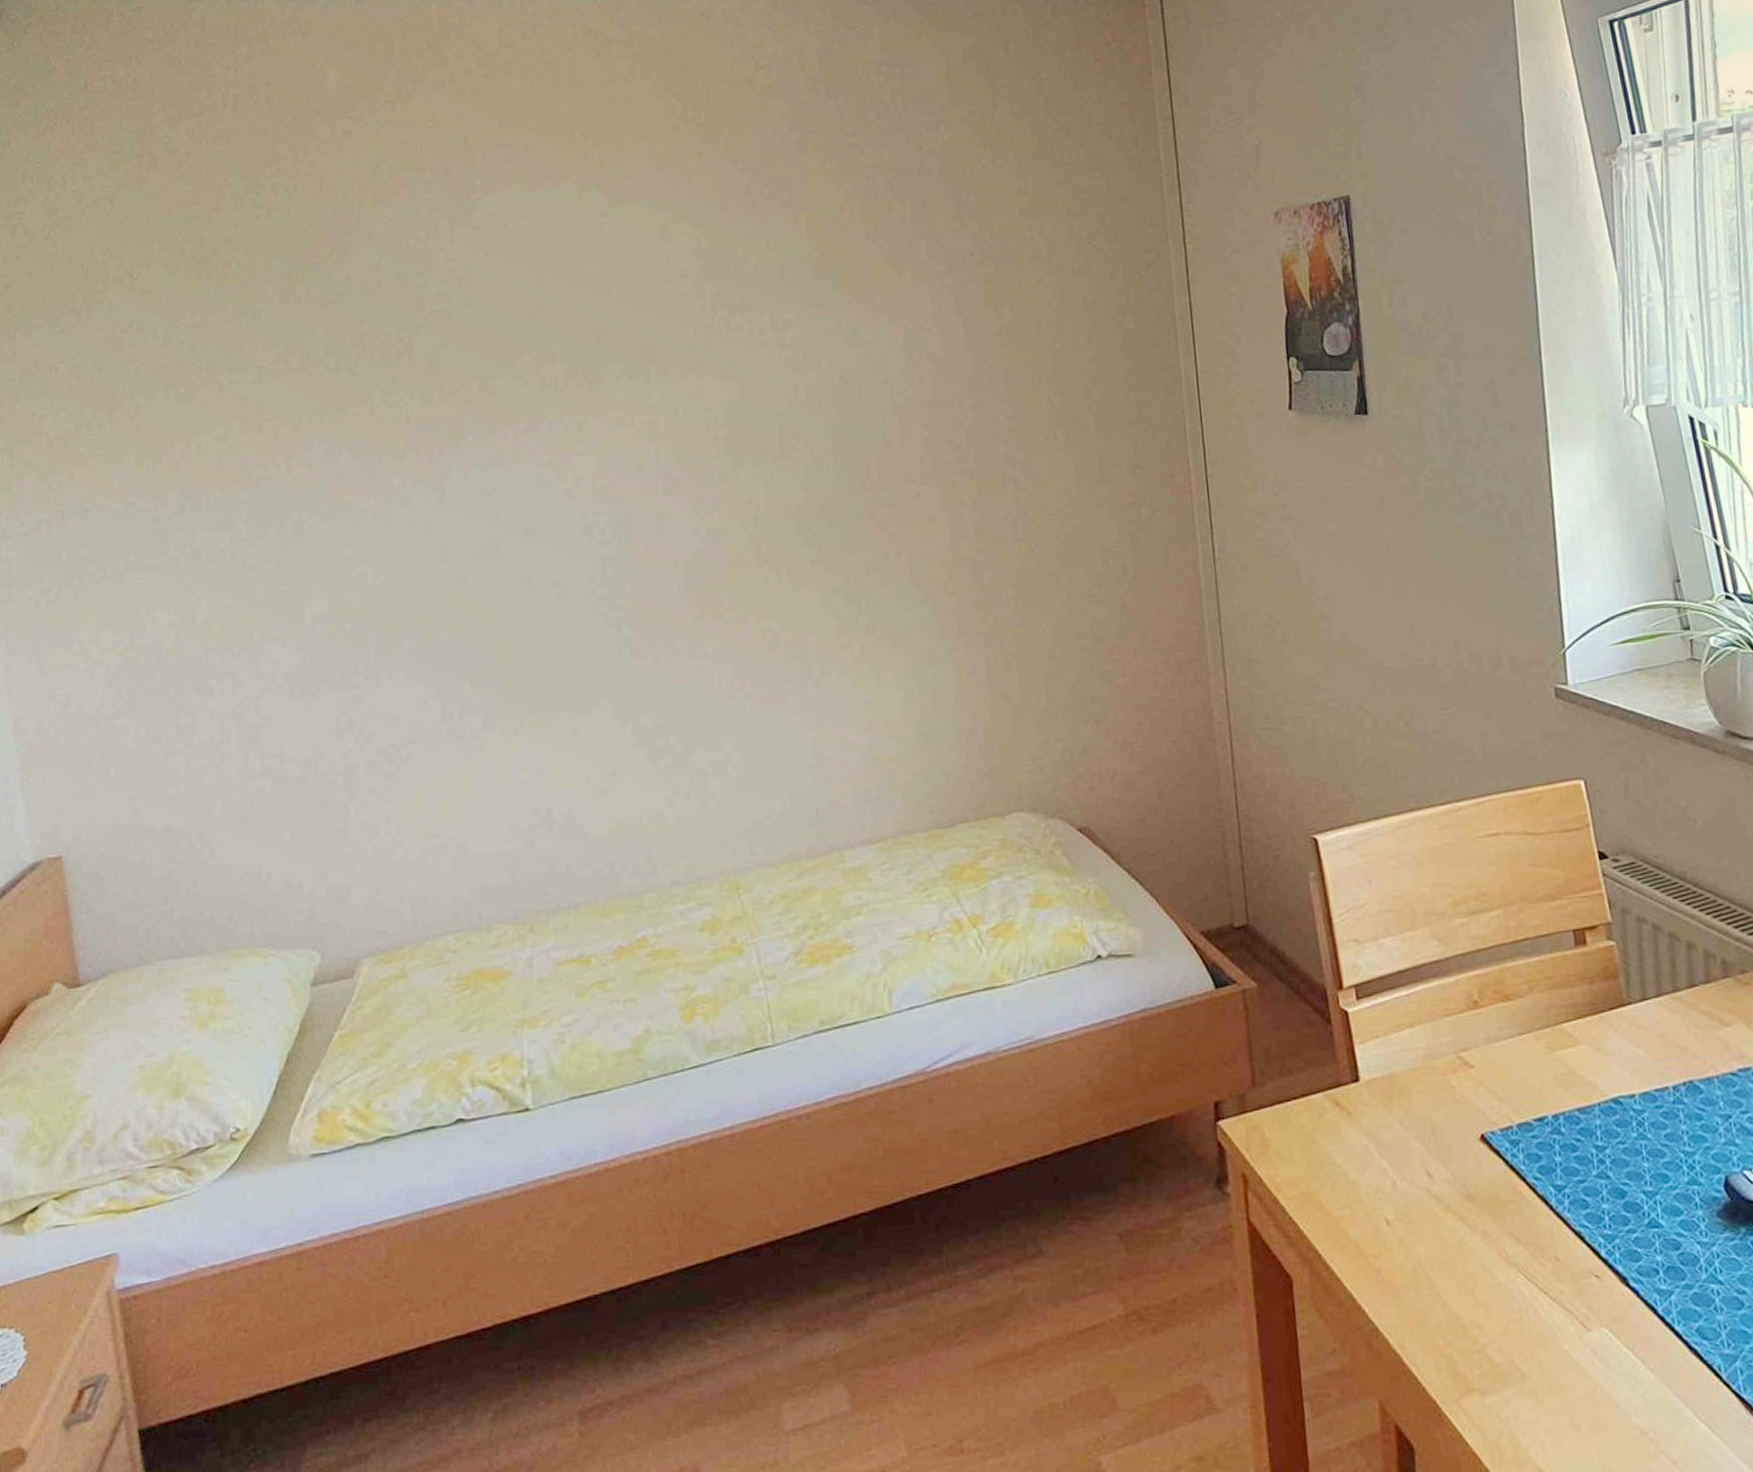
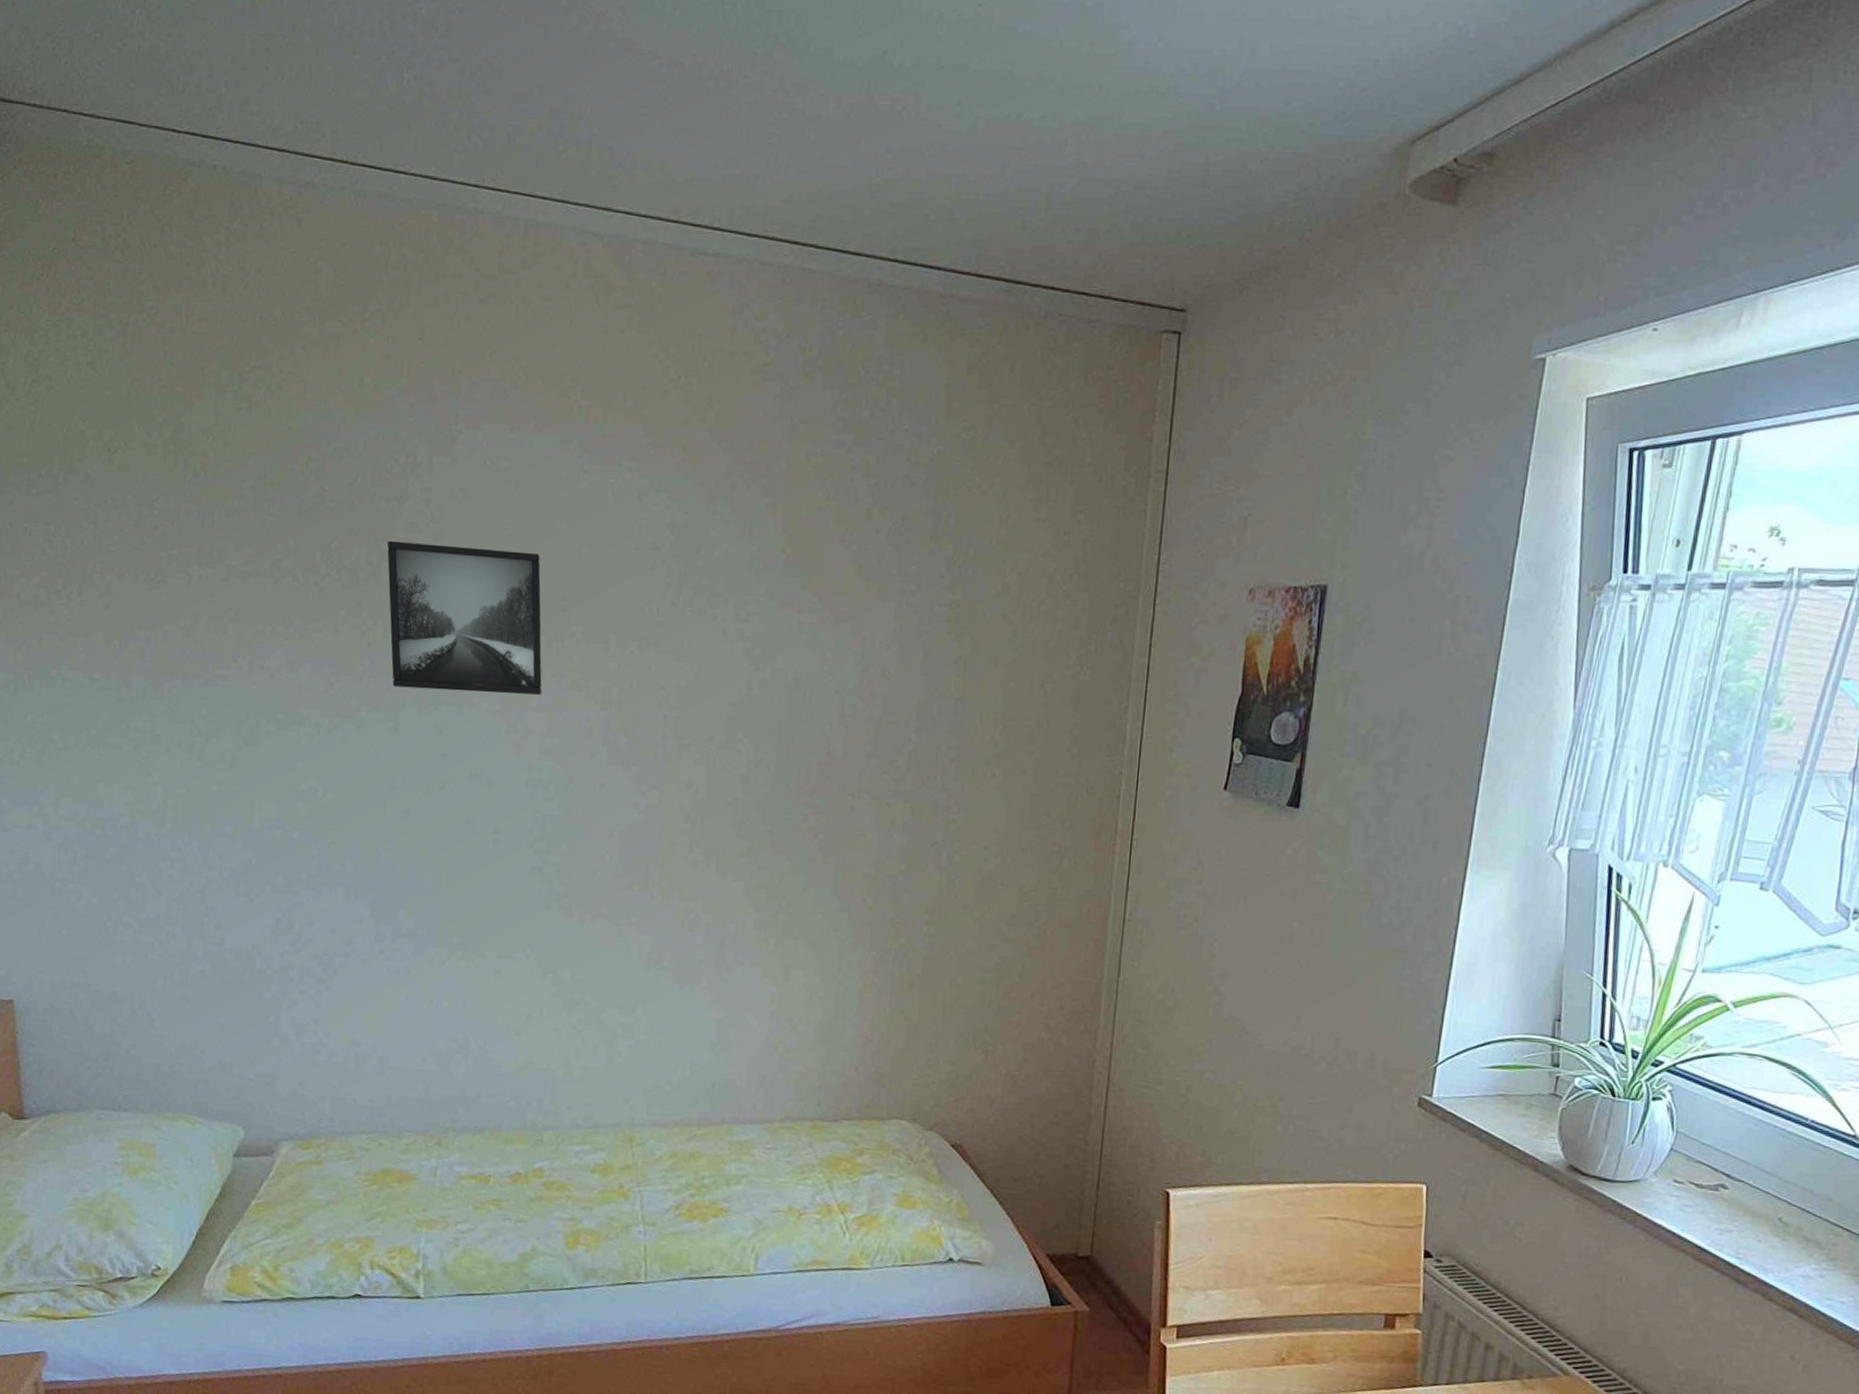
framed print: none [417,301,588,457] -> present [387,540,542,695]

